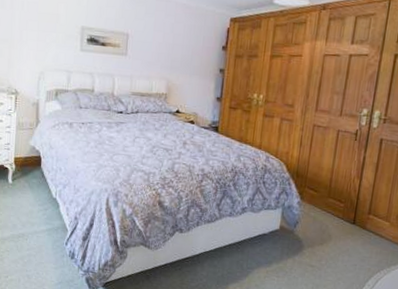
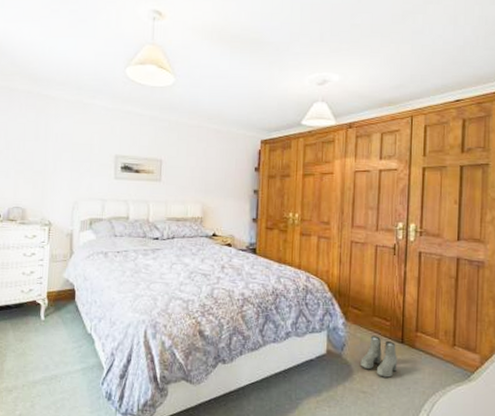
boots: none [311,215,348,255] -> present [360,336,398,378]

